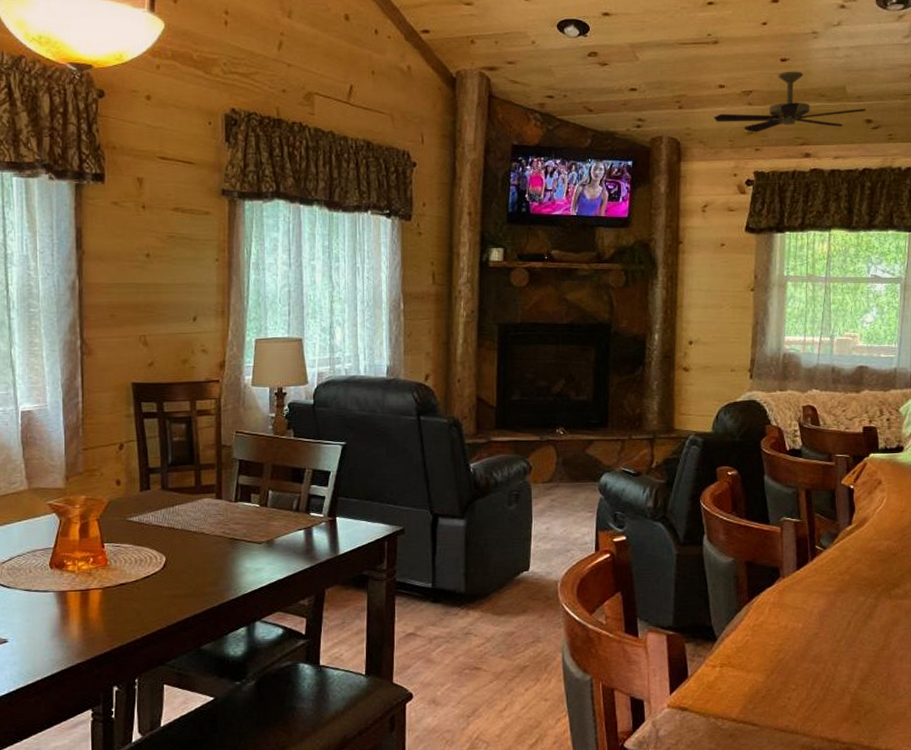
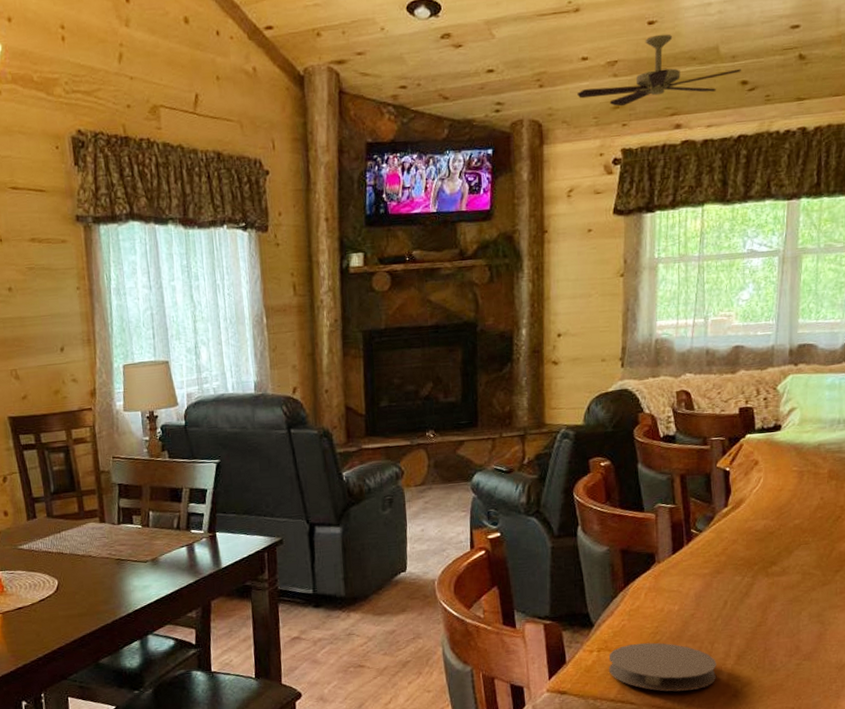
coaster: none [731,661,840,715] -> present [609,642,717,692]

